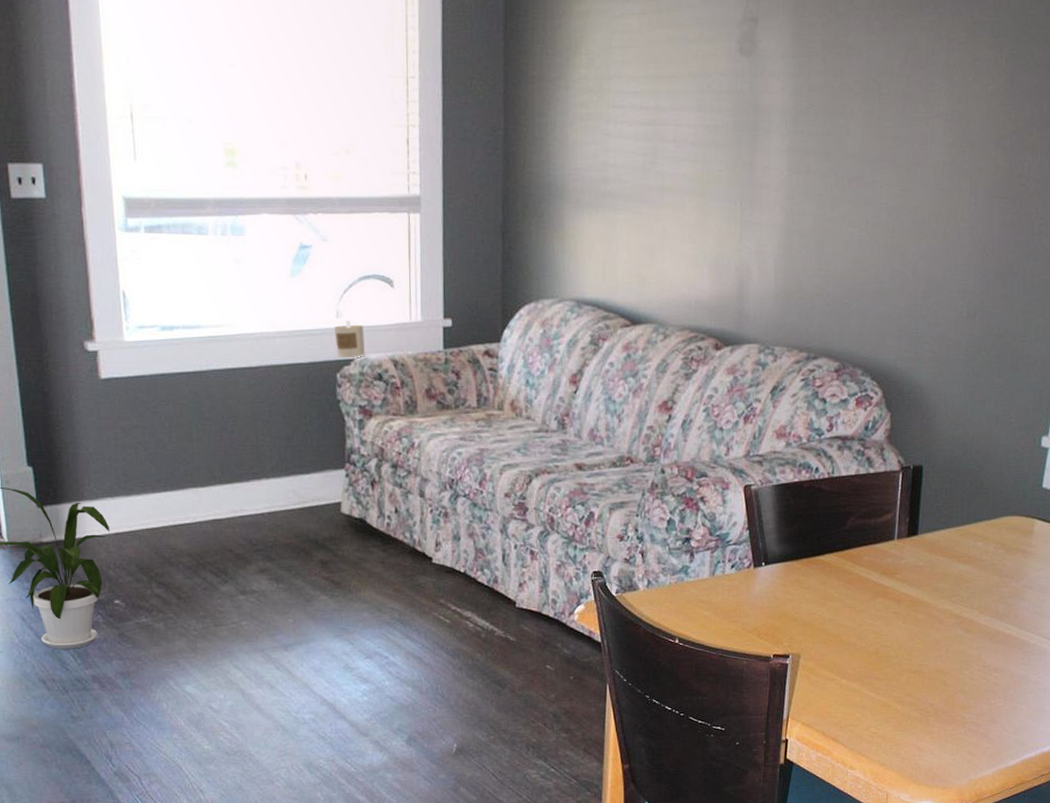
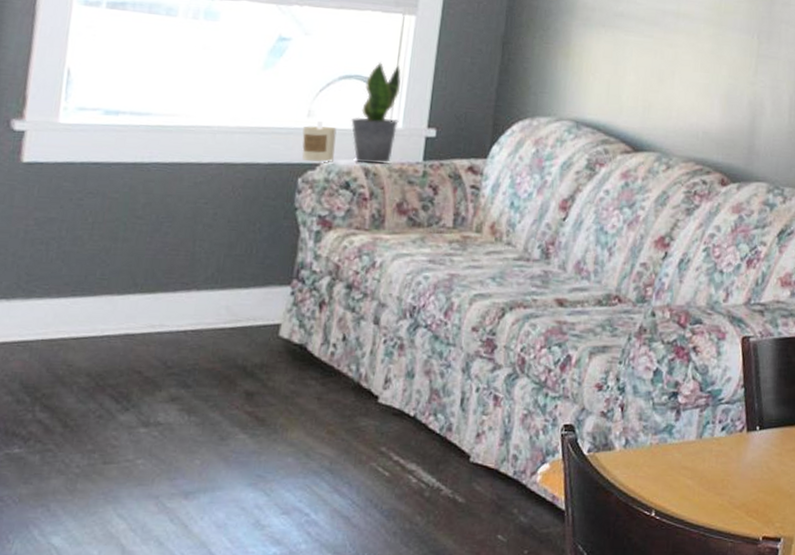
potted plant: none [375,260,417,355] -> present [351,61,401,164]

